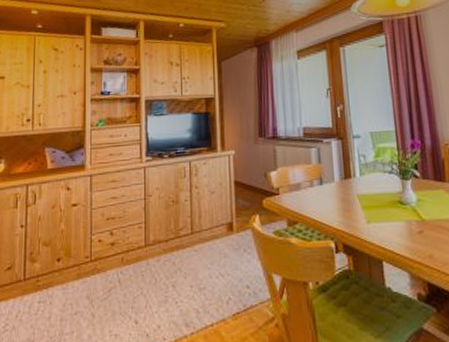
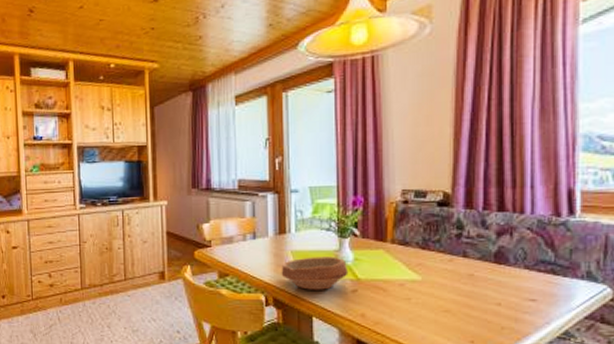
bowl: none [349,198,414,234] -> present [281,257,349,290]

